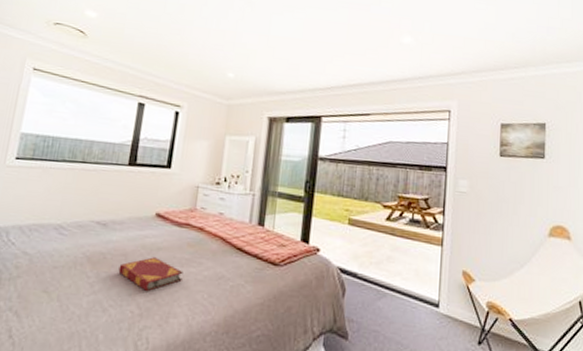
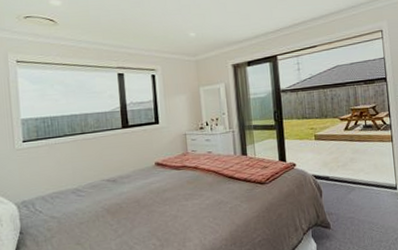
hardback book: present [118,257,183,291] -> none [135,198,189,226]

